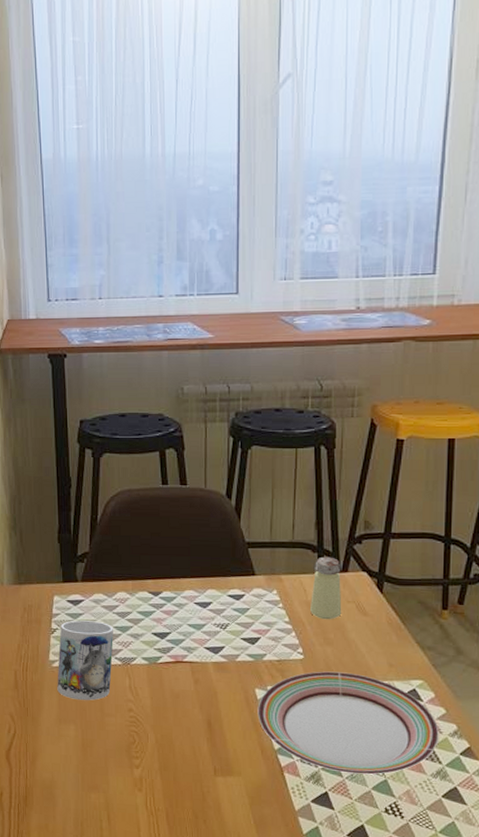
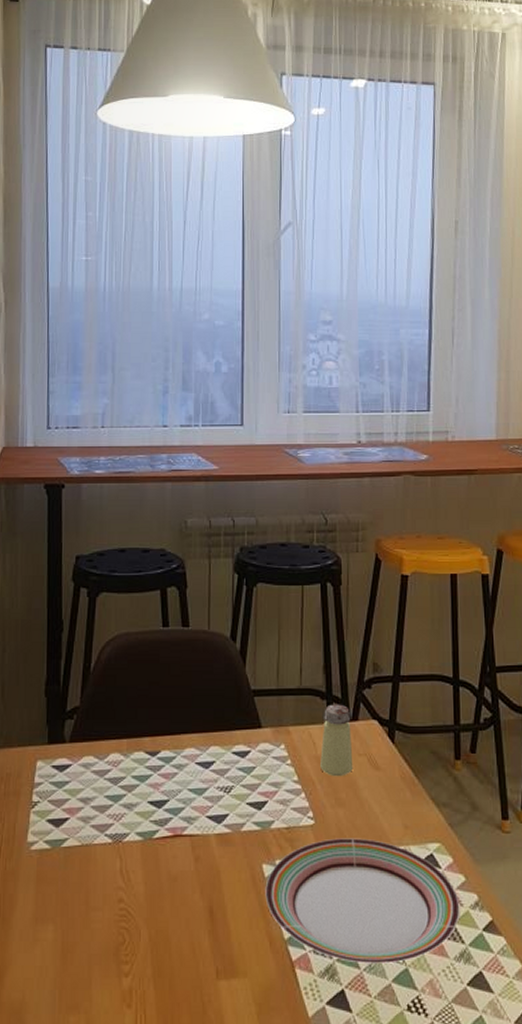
mug: present [57,620,113,701] -> none [35,790,104,891]

